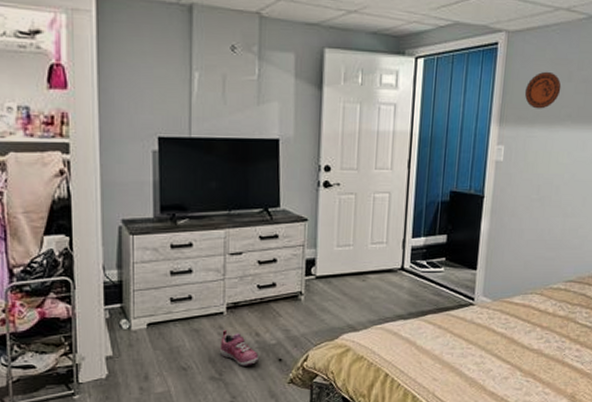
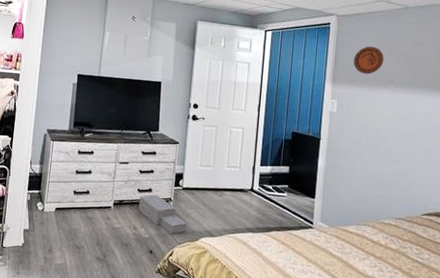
shoe: present [219,329,259,366] -> none [105,220,135,253]
pet stairs: none [260,290,323,336] -> present [138,194,187,235]

